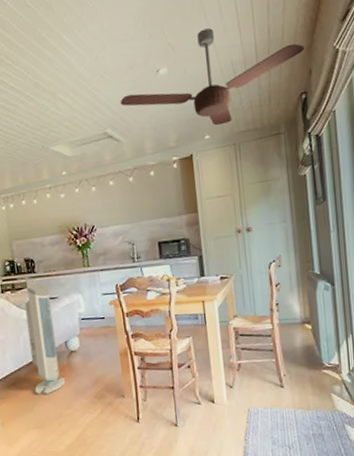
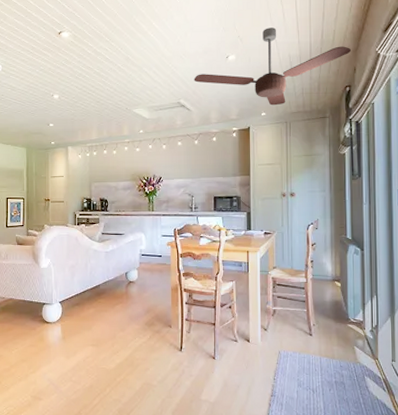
air purifier: present [24,283,66,395] -> none [95,220,122,316]

